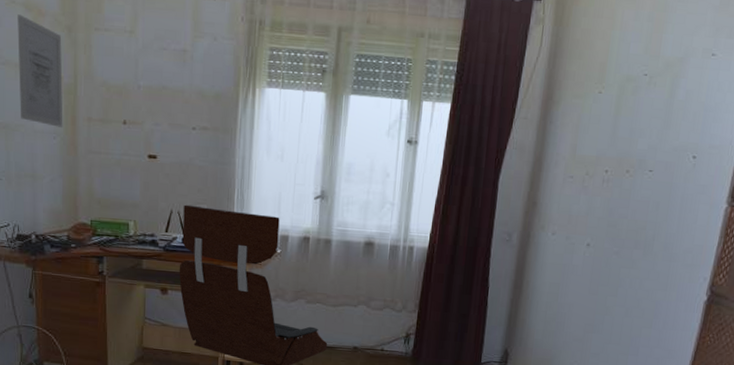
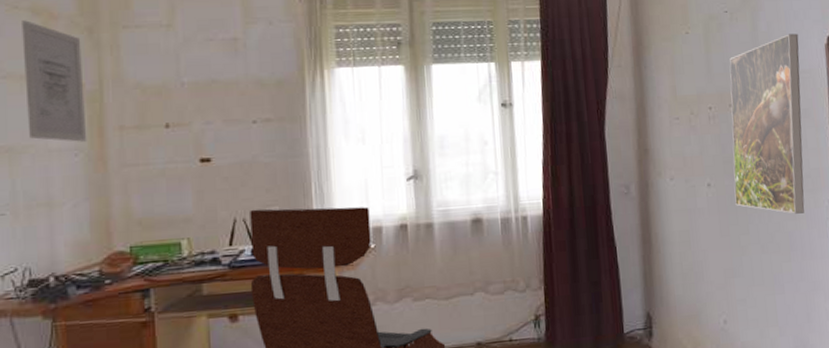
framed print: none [610,105,717,286] -> present [729,33,805,214]

